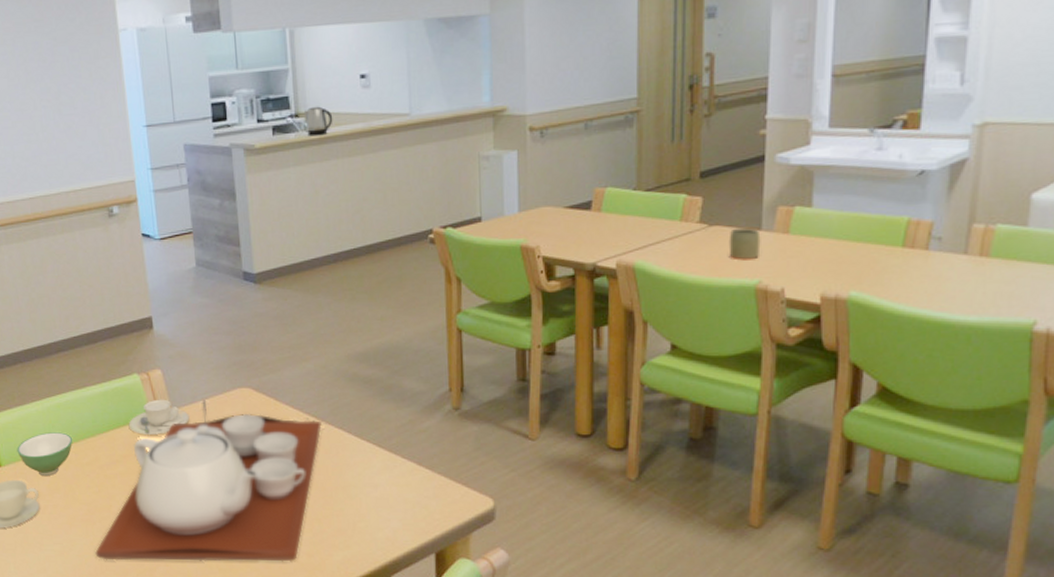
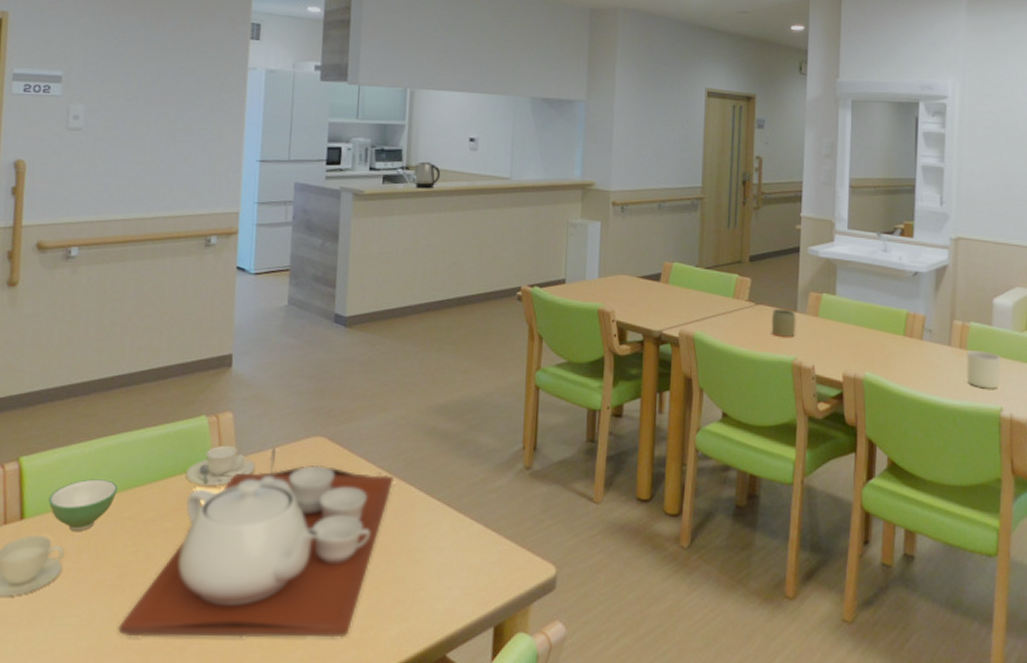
mug: none [987,256,1039,301] -> present [966,349,1002,389]

